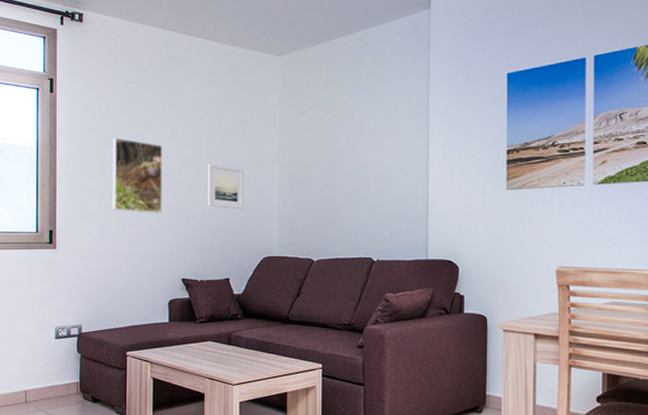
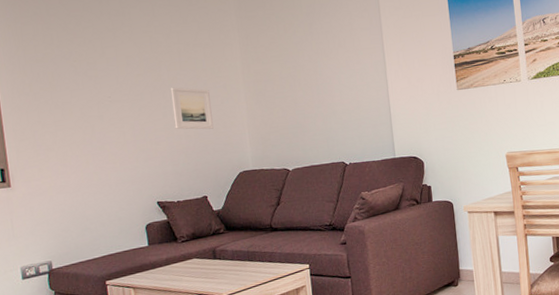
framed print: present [112,138,162,214] -> none [62,68,127,142]

